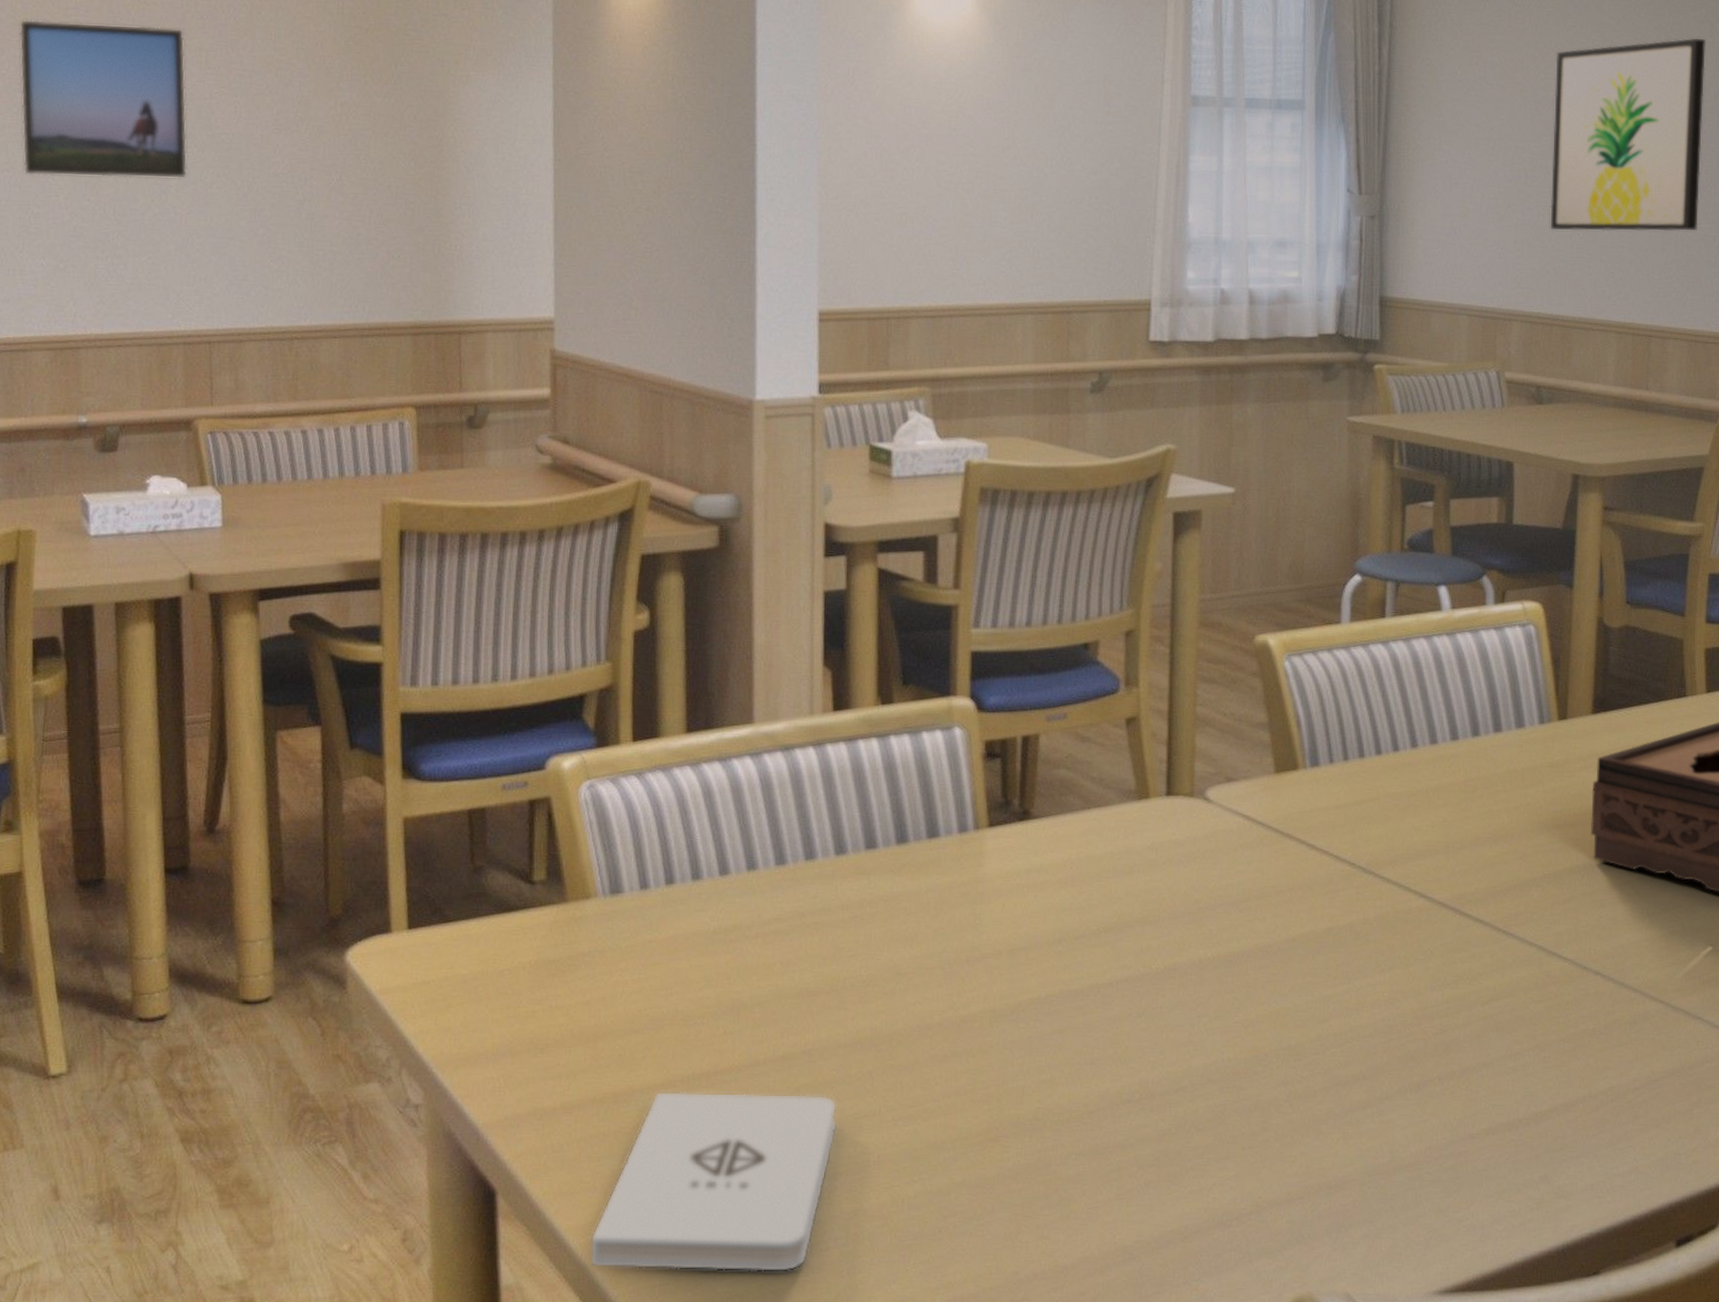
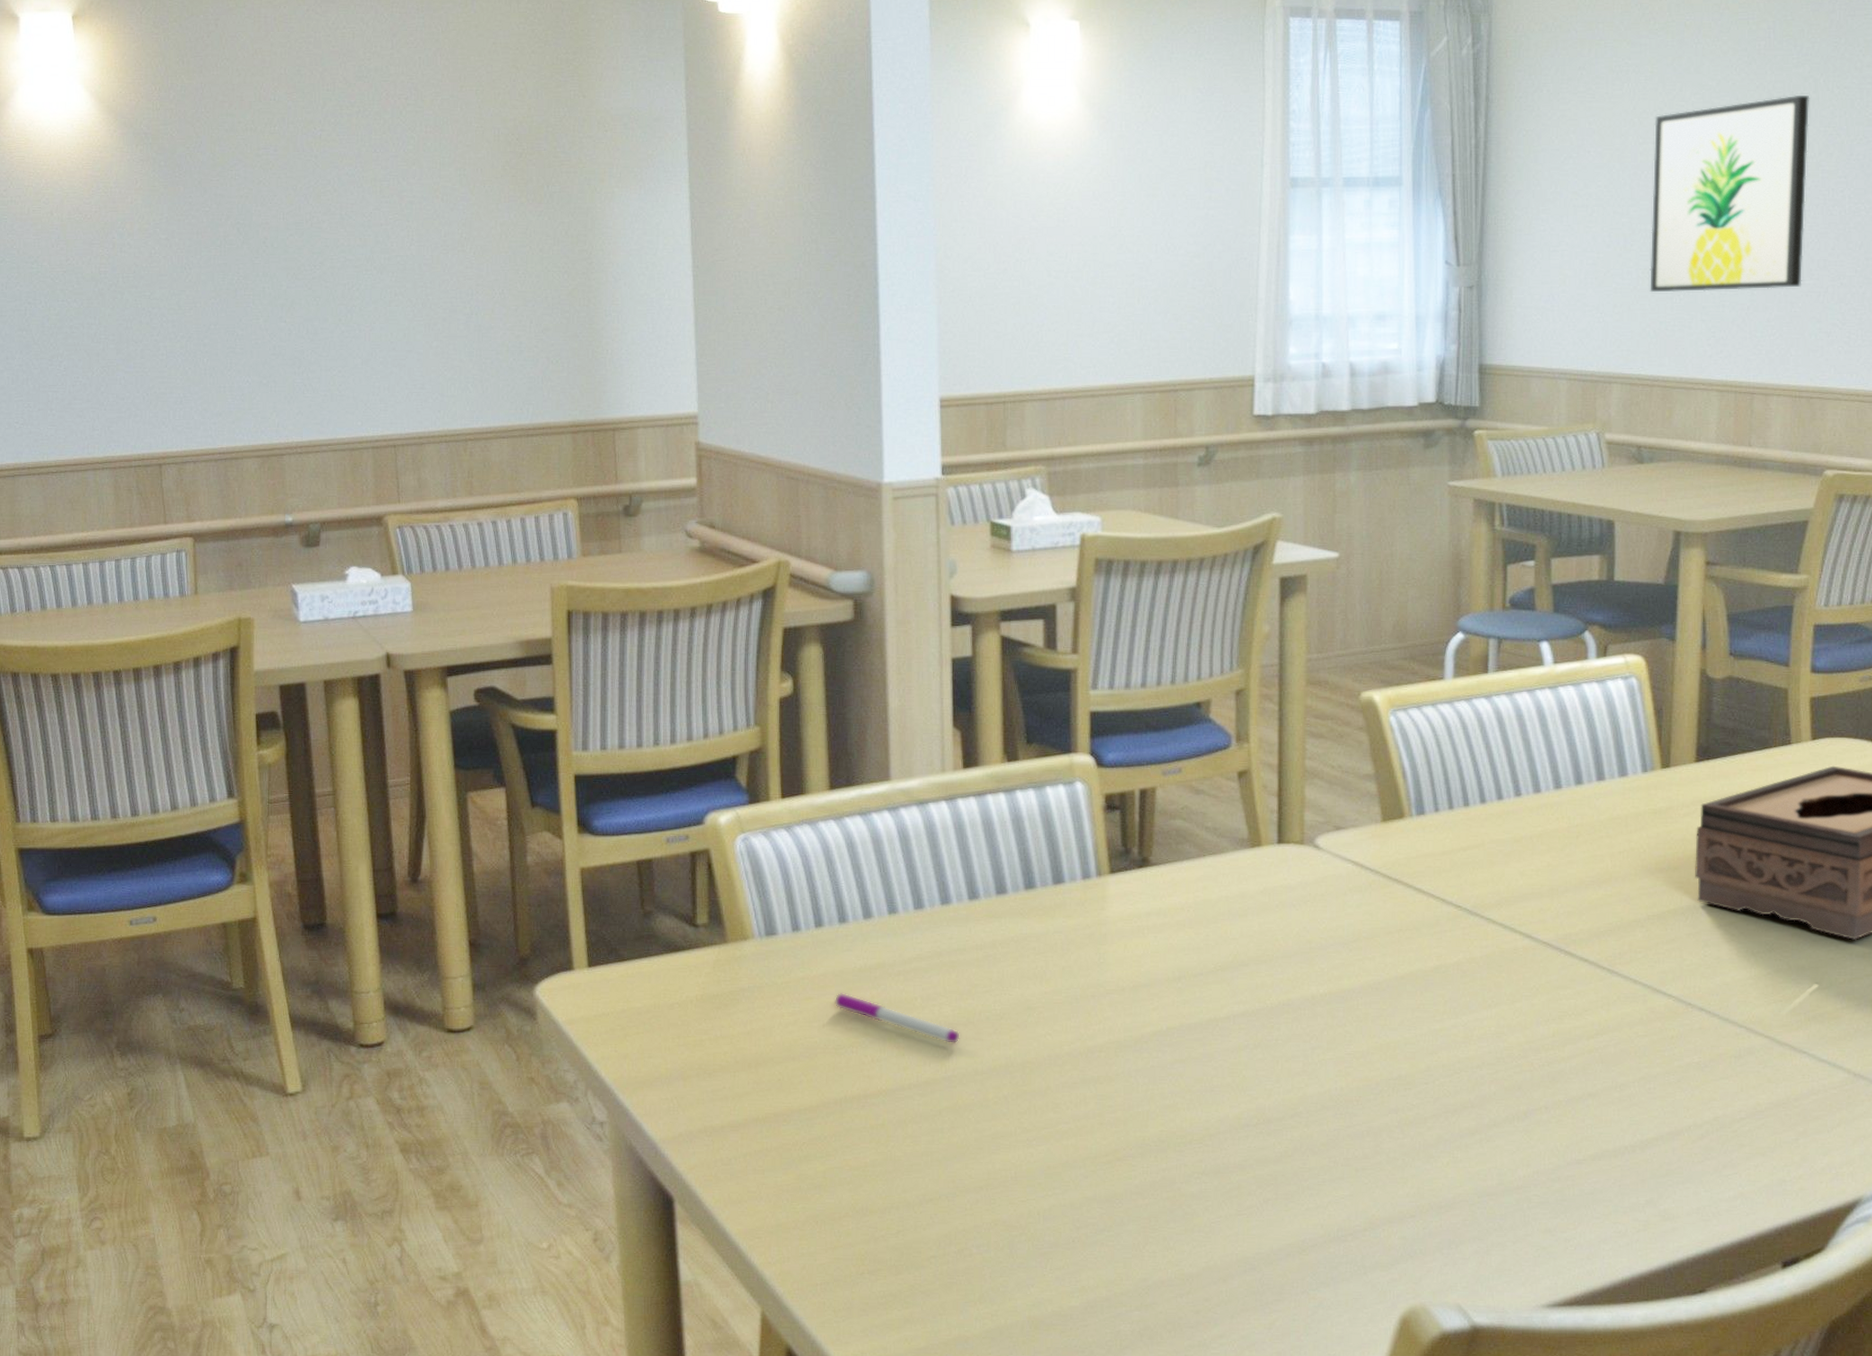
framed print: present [19,20,188,179] -> none [218,161,369,301]
notepad: present [589,1091,838,1273] -> none [758,1112,977,1275]
pen: none [684,957,822,1014] -> present [834,992,960,1044]

